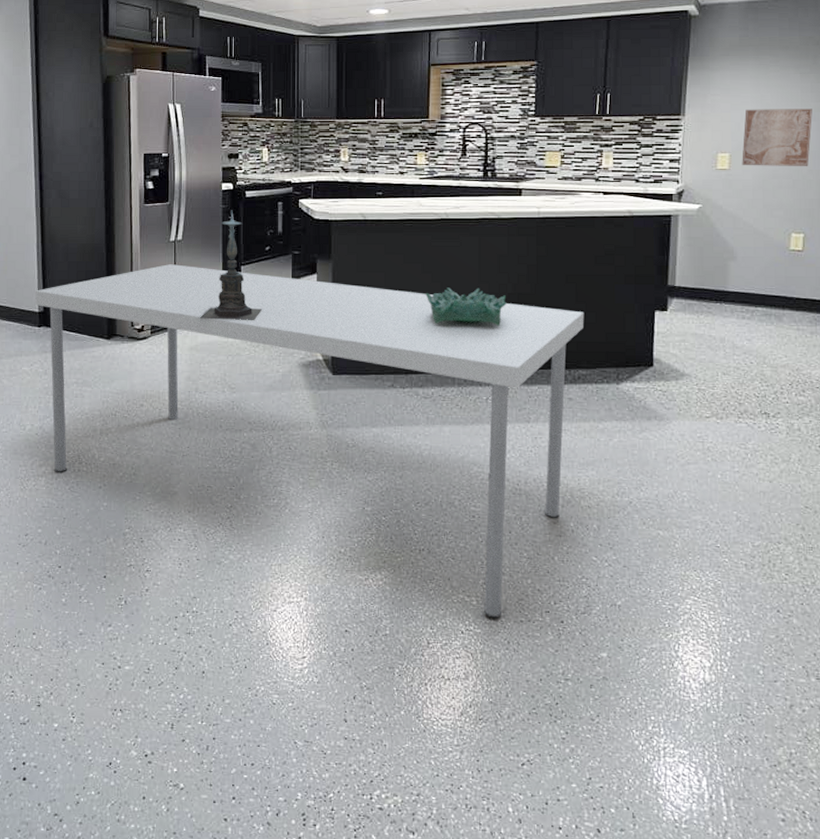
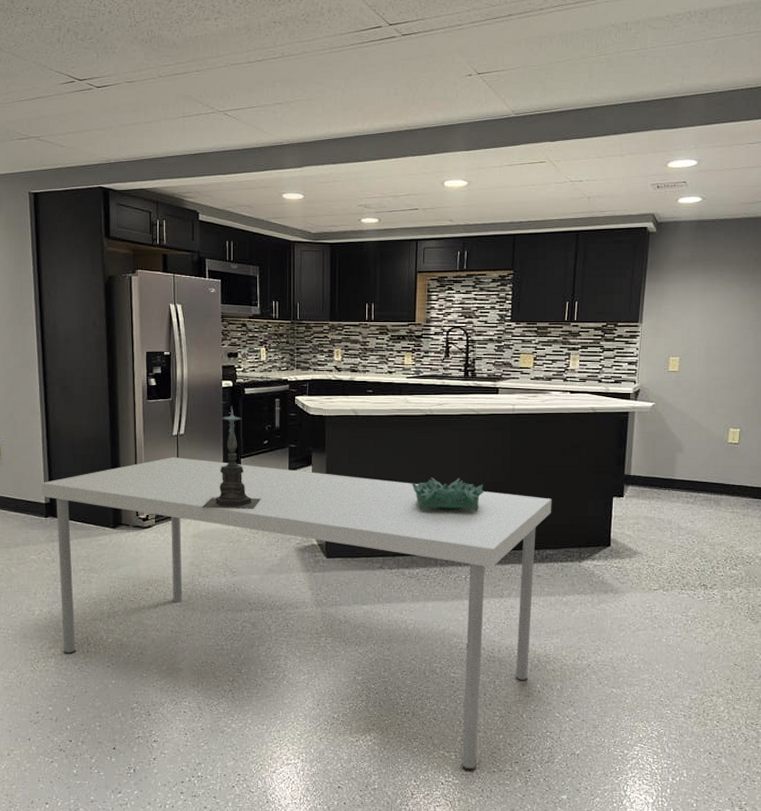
wall art: present [742,109,812,167] -> none [690,318,750,370]

